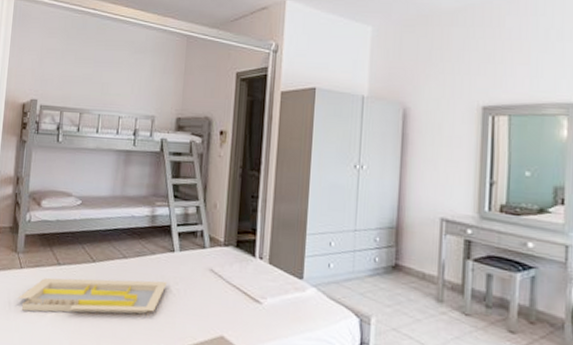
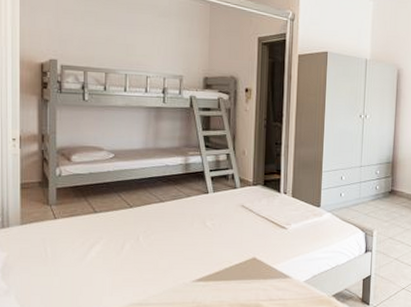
serving tray: present [18,277,167,314] -> none [55,218,203,257]

